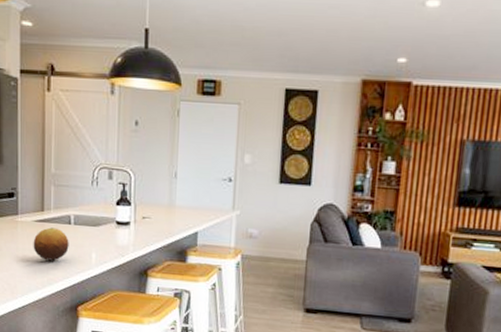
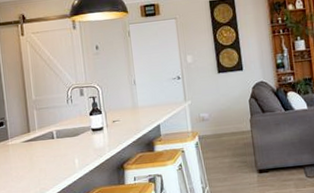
fruit: present [33,227,69,261] -> none [24,144,55,173]

